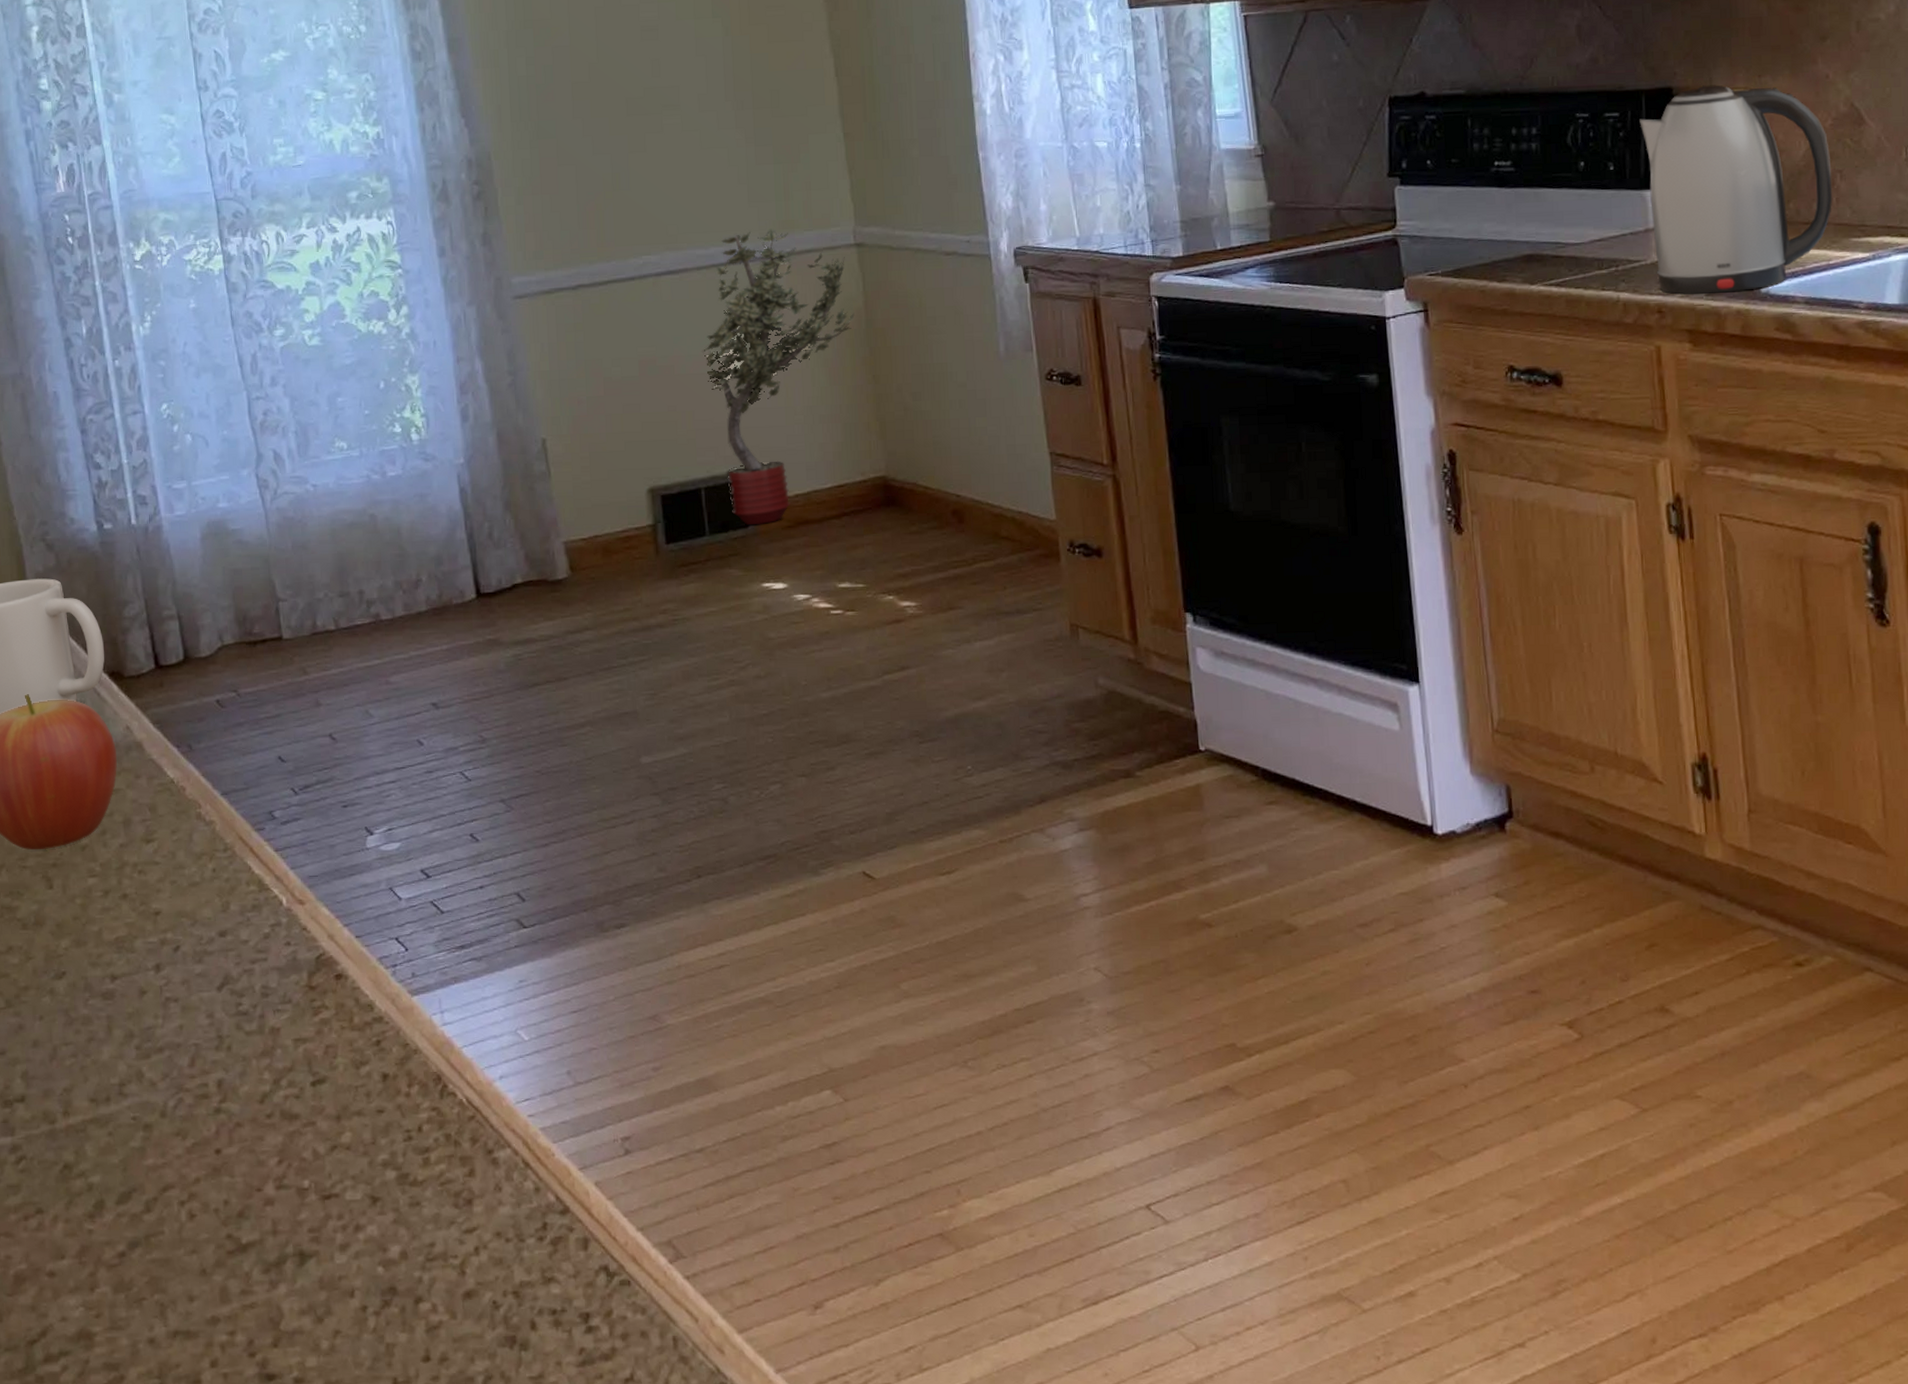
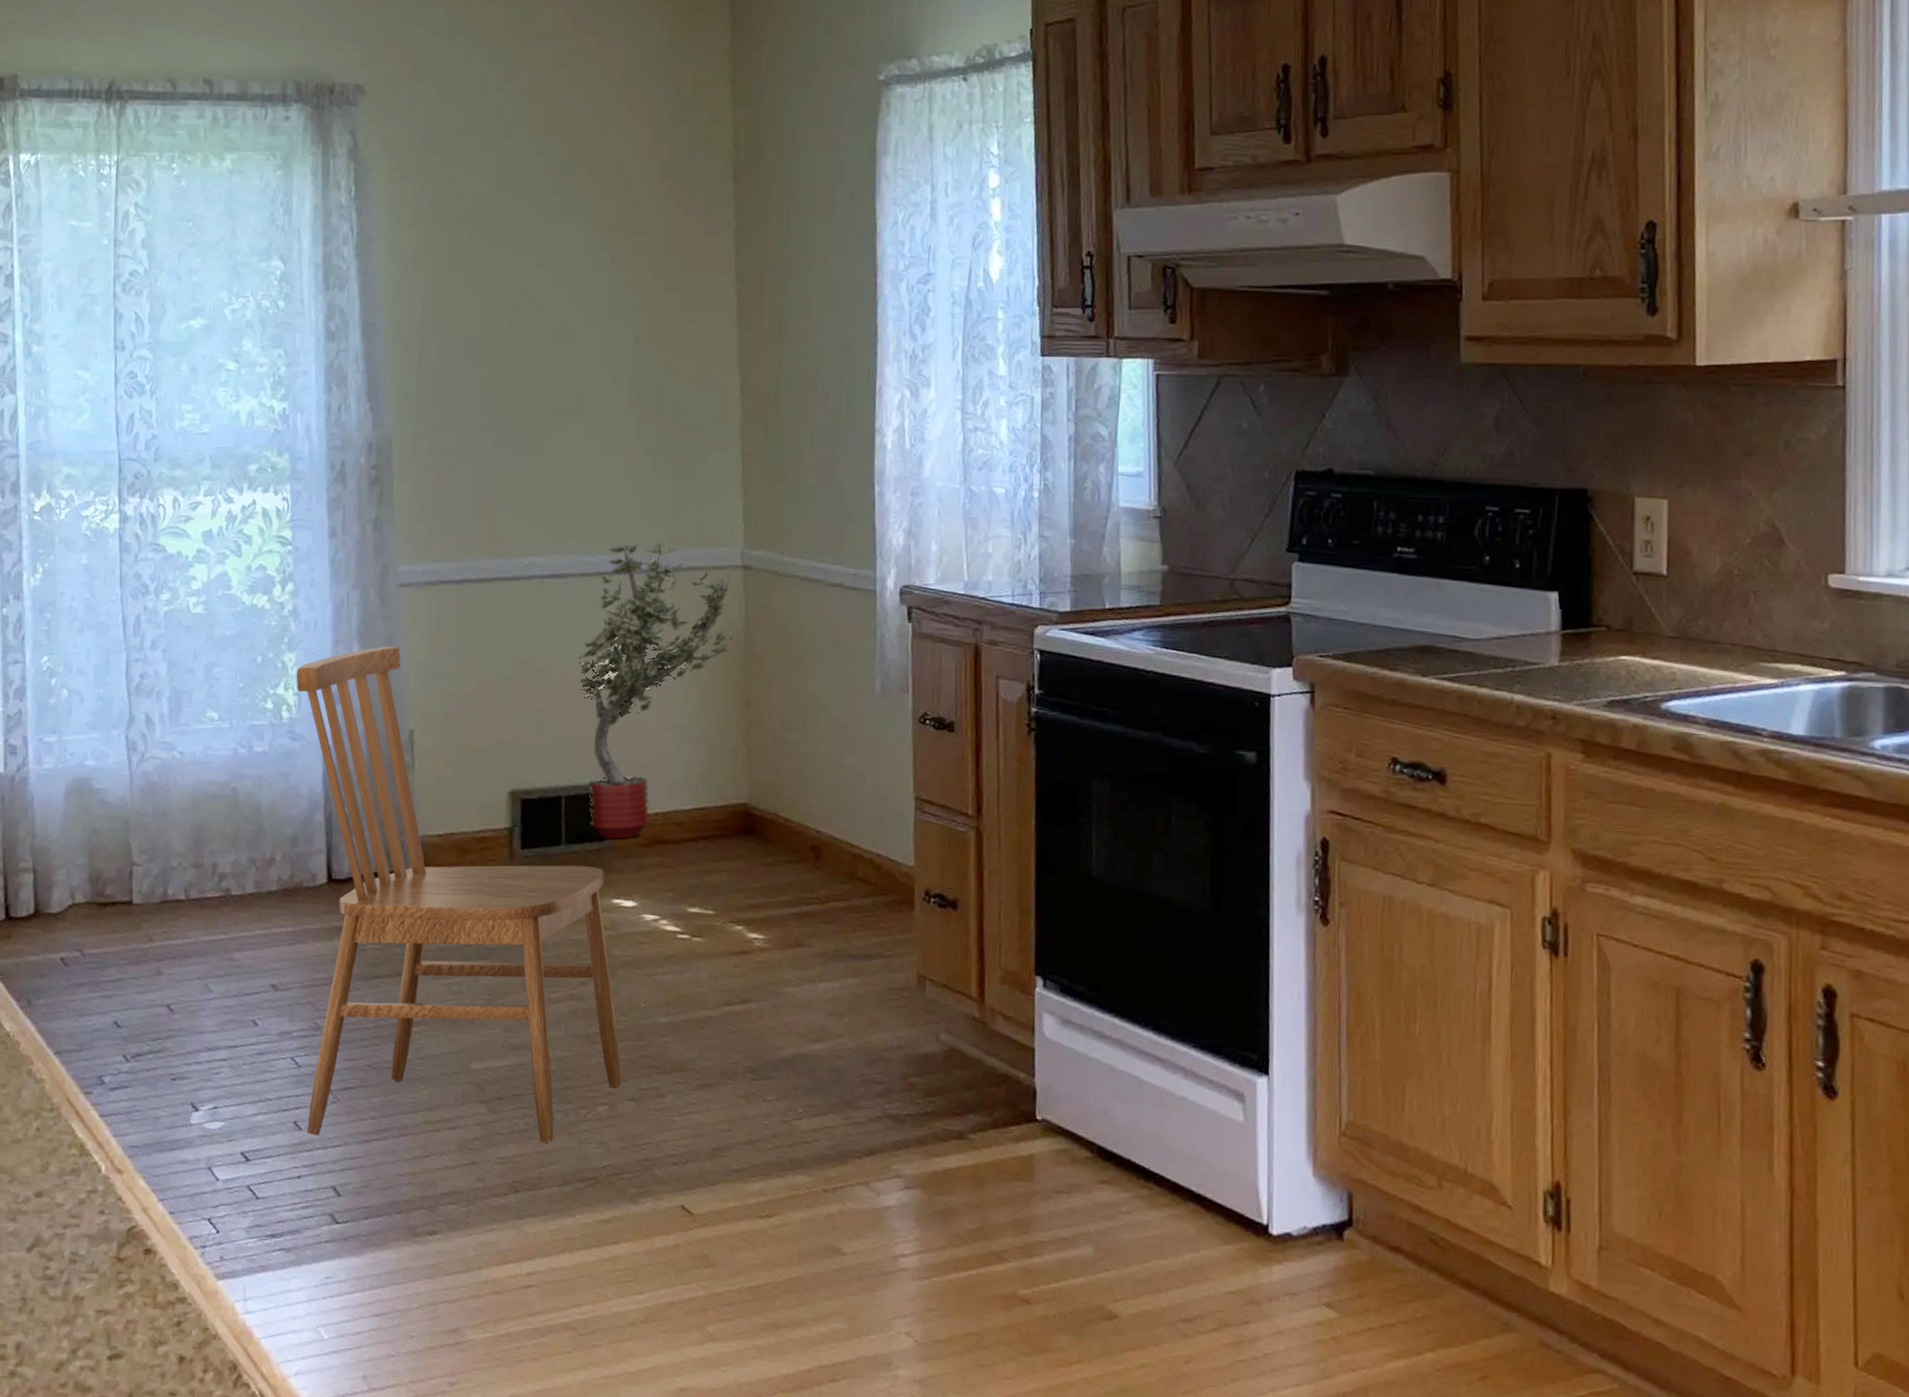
dining chair: none [421,358,790,845] -> present [296,645,621,1143]
kettle: present [1639,85,1833,296] -> none [1551,490,1746,706]

